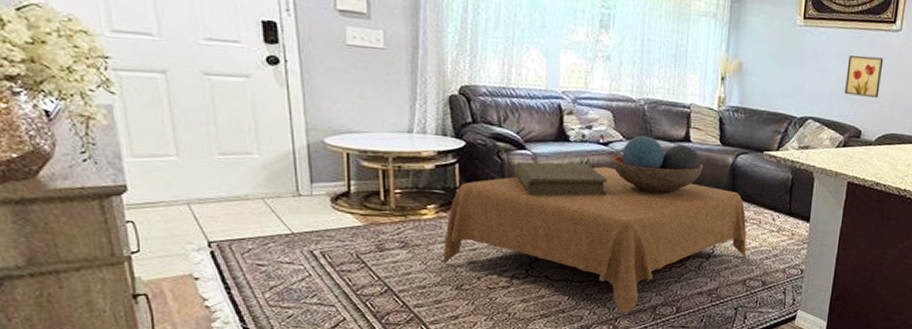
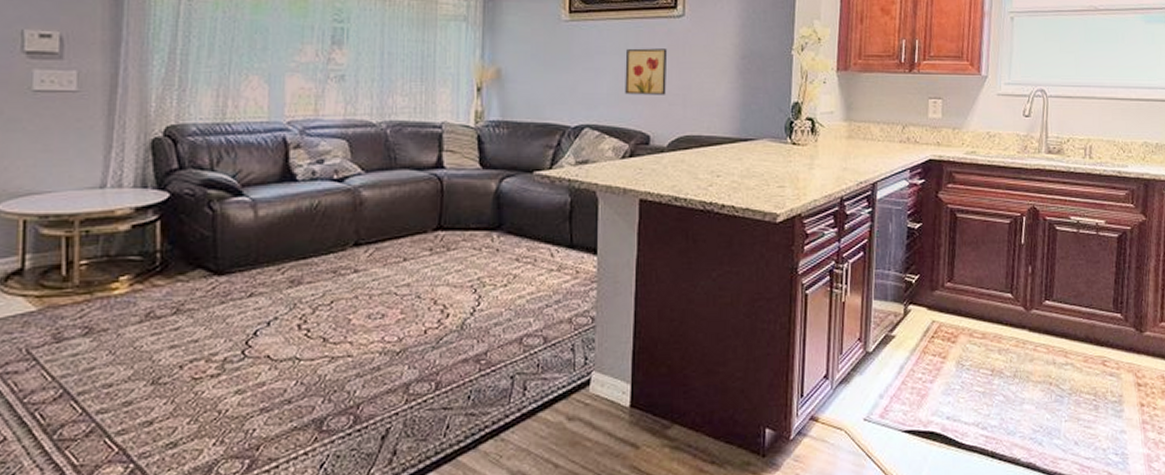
coffee table: present [443,135,747,314] -> none [136,165,521,398]

